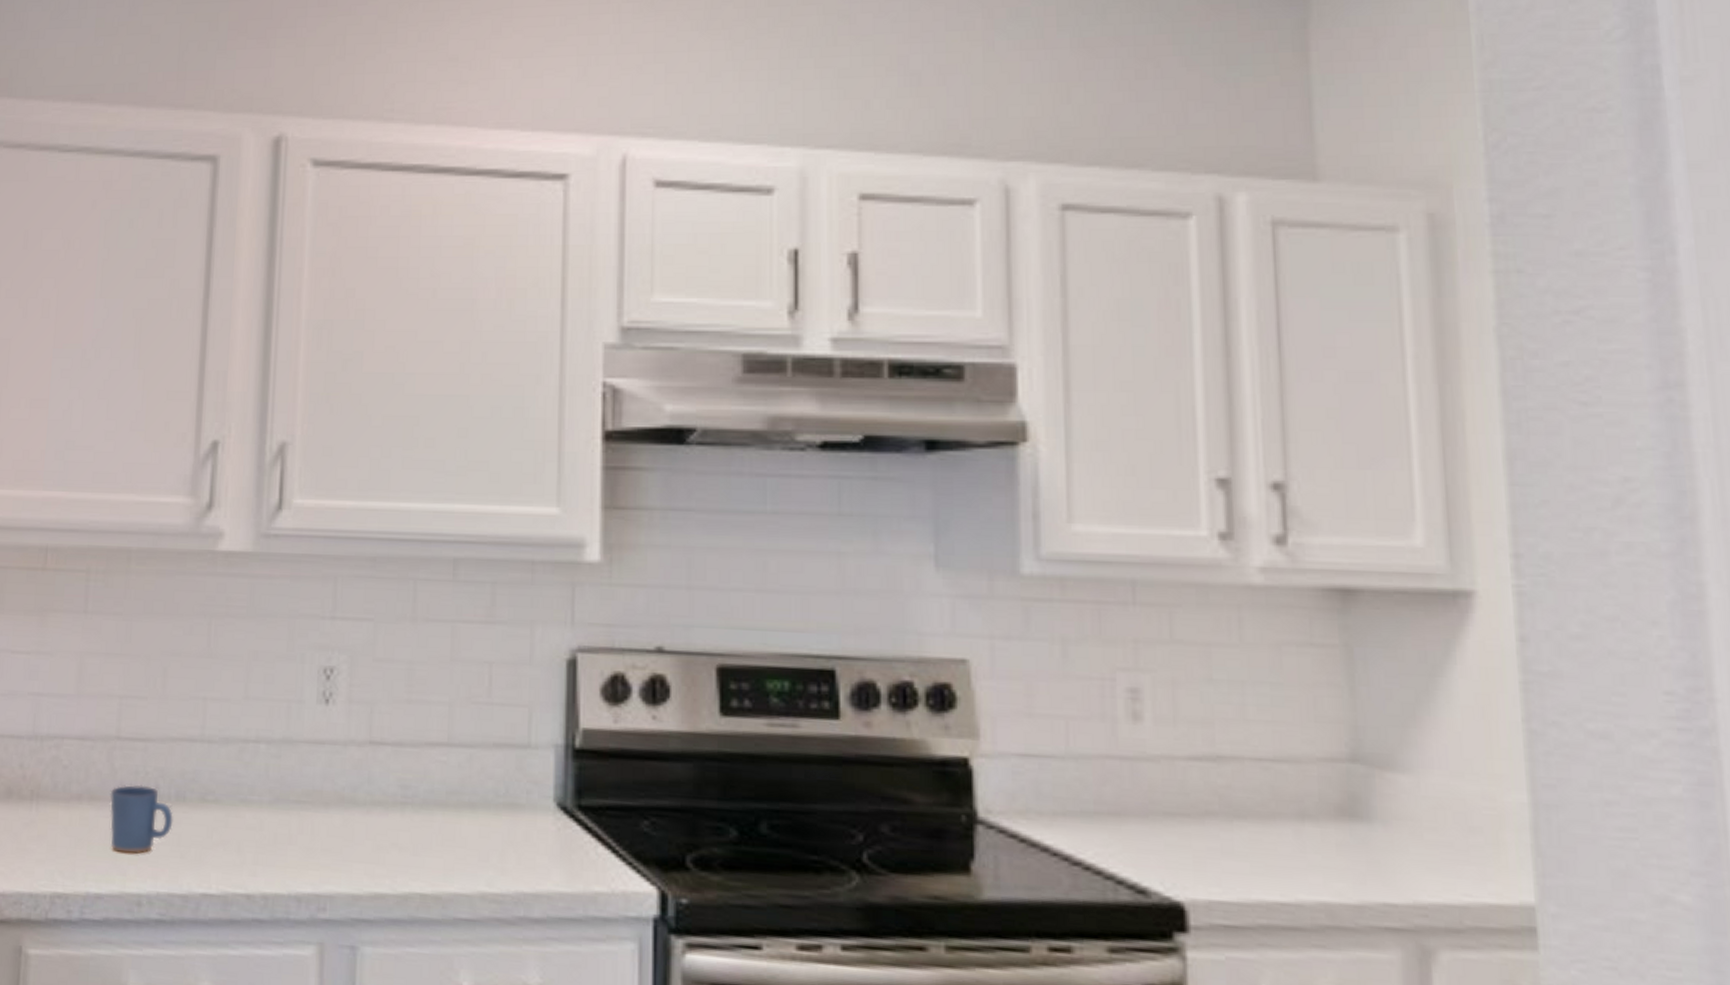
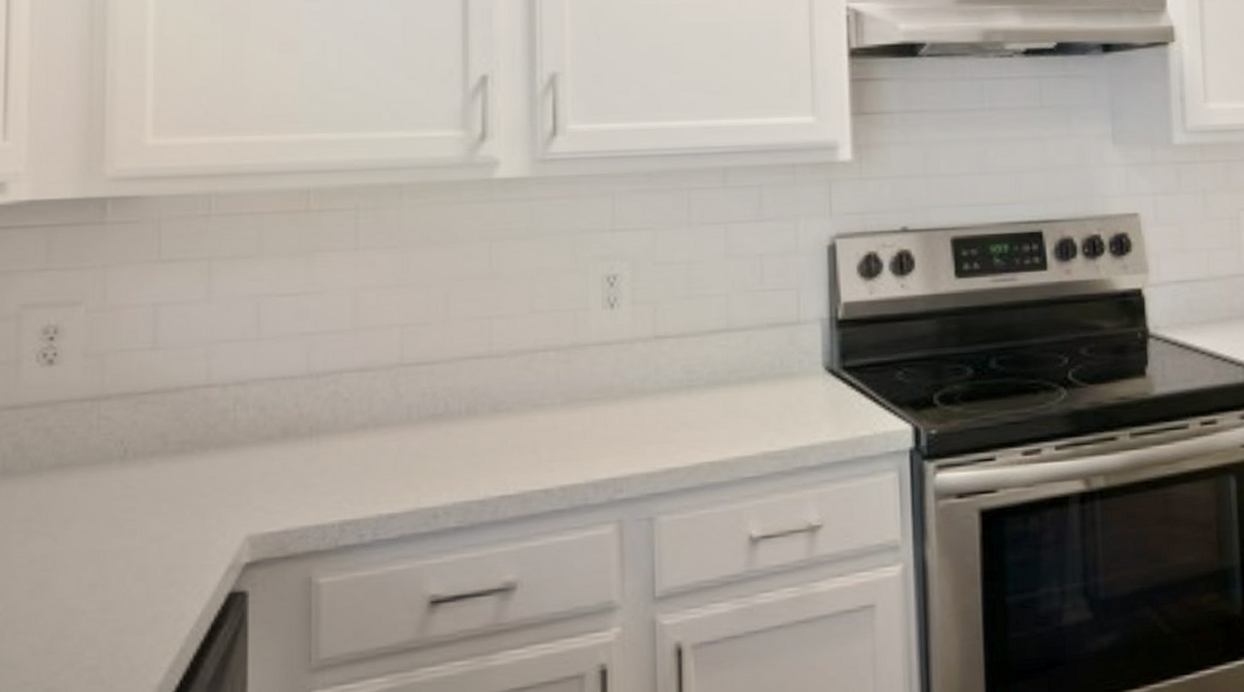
mug: present [110,784,173,853] -> none [397,405,465,471]

